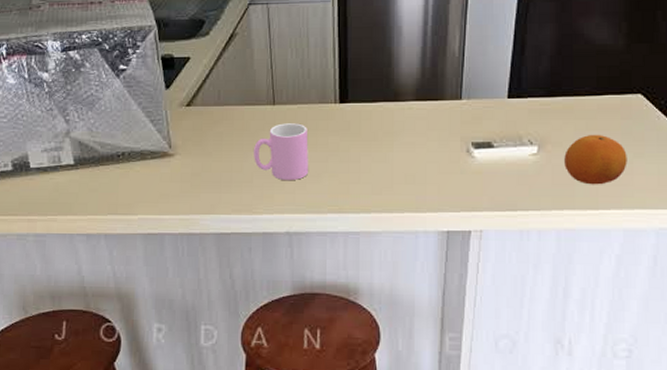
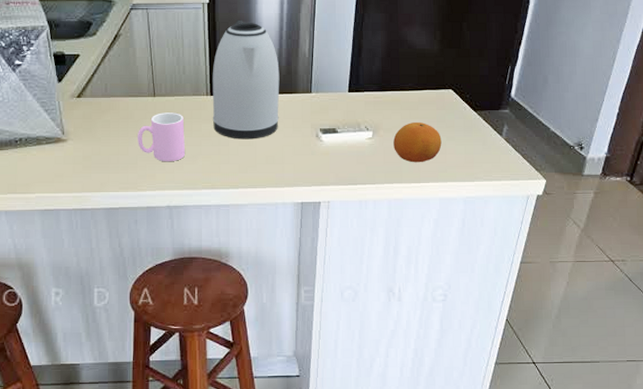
kettle: none [341,13,423,155] -> present [212,20,280,140]

